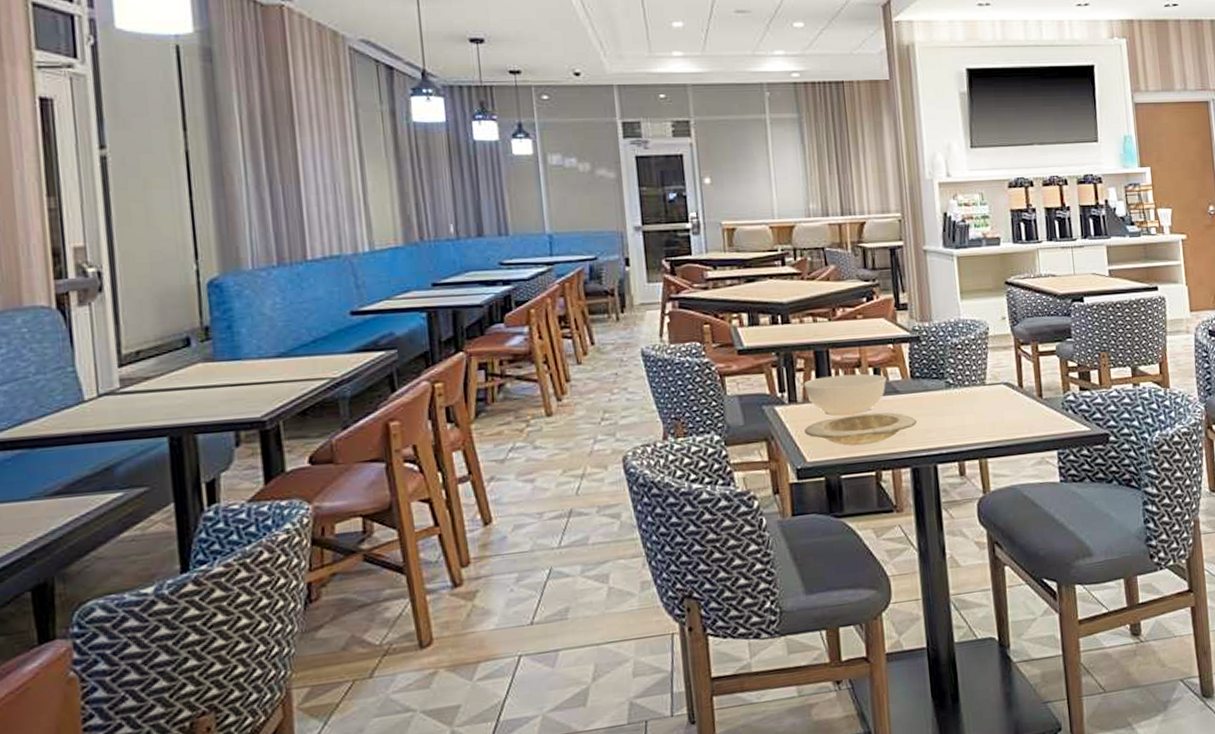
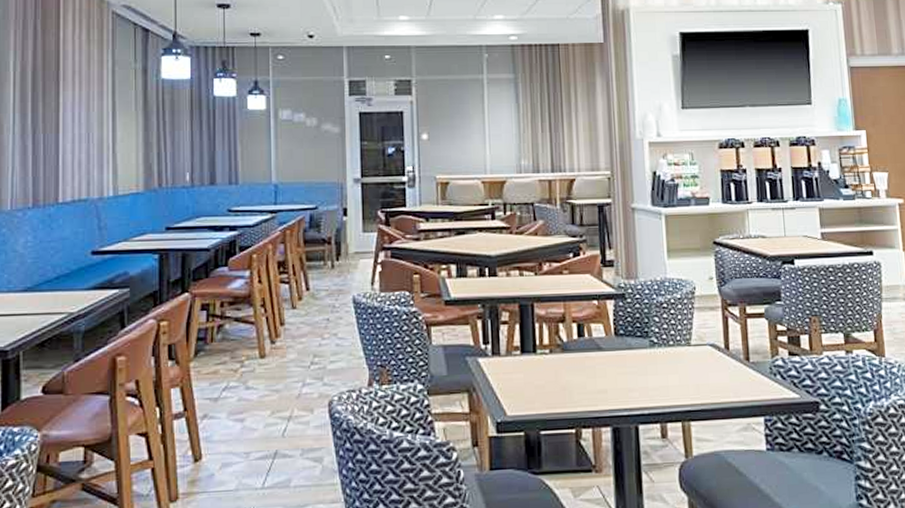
bowl: present [803,373,887,416] -> none [507,329,590,371]
plate: present [804,412,918,446] -> none [505,368,620,402]

